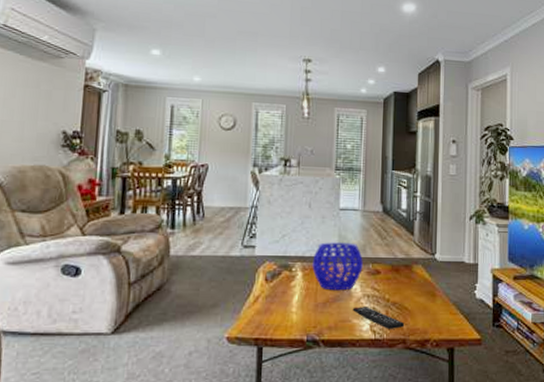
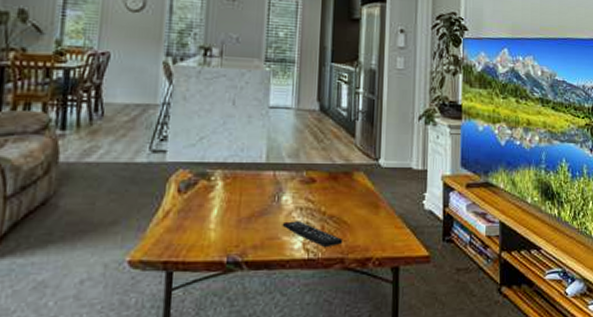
decorative bowl: present [312,242,363,291] -> none [235,146,296,203]

